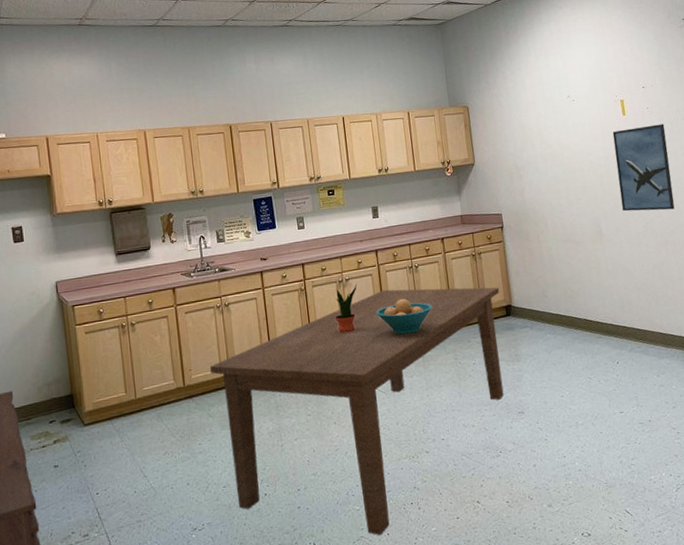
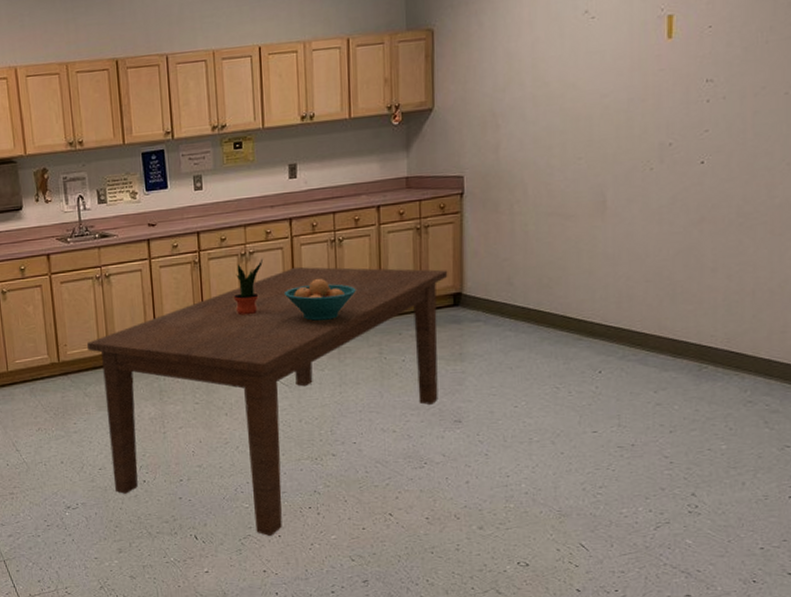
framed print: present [612,124,675,212] -> none [642,50,733,176]

